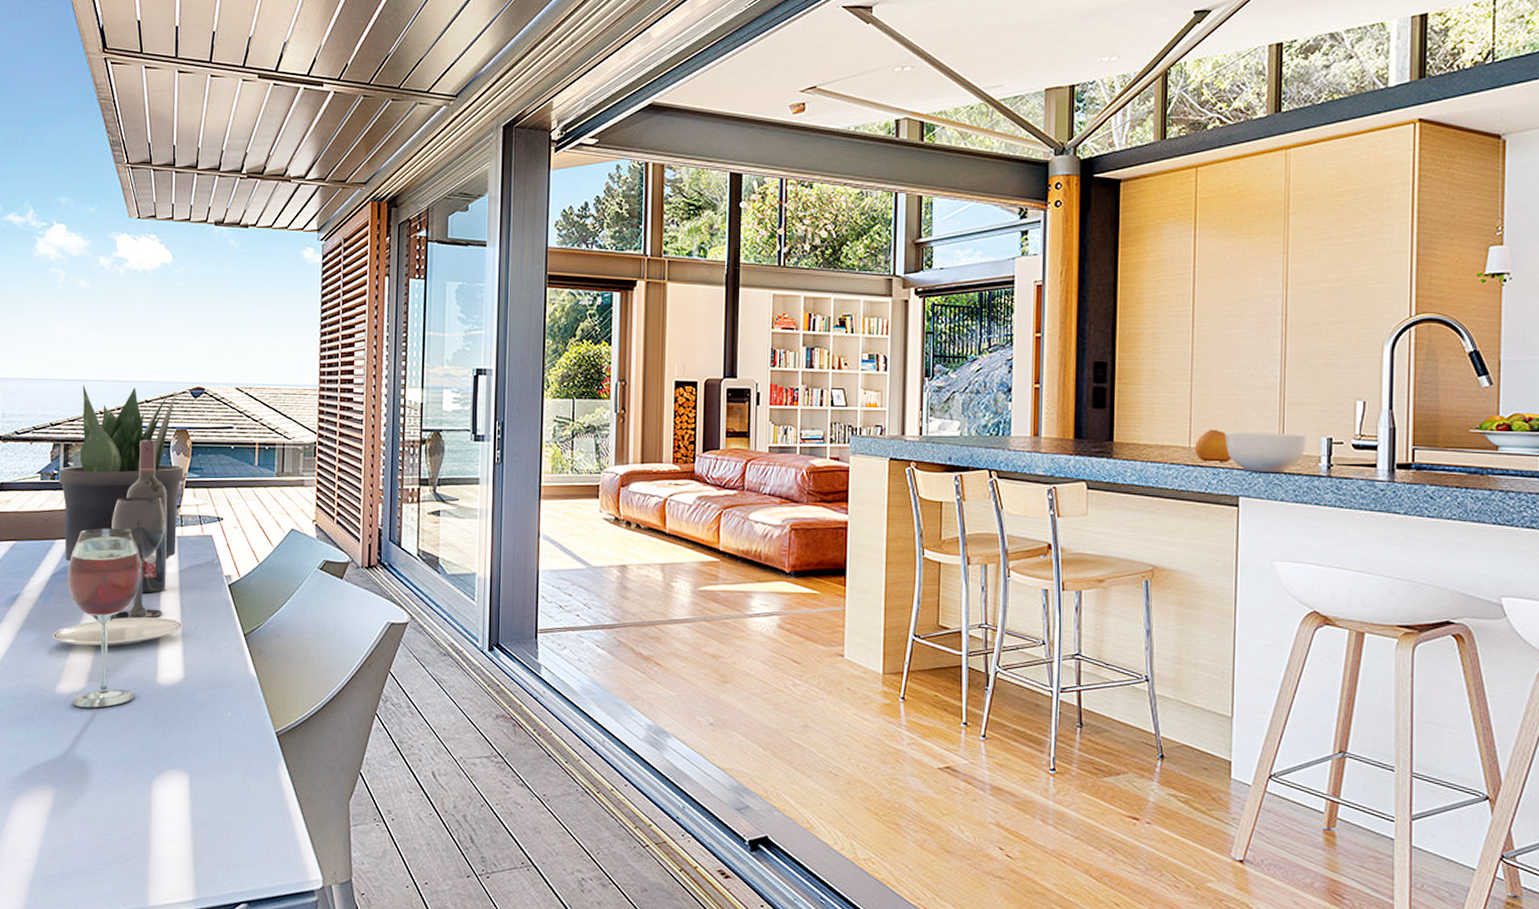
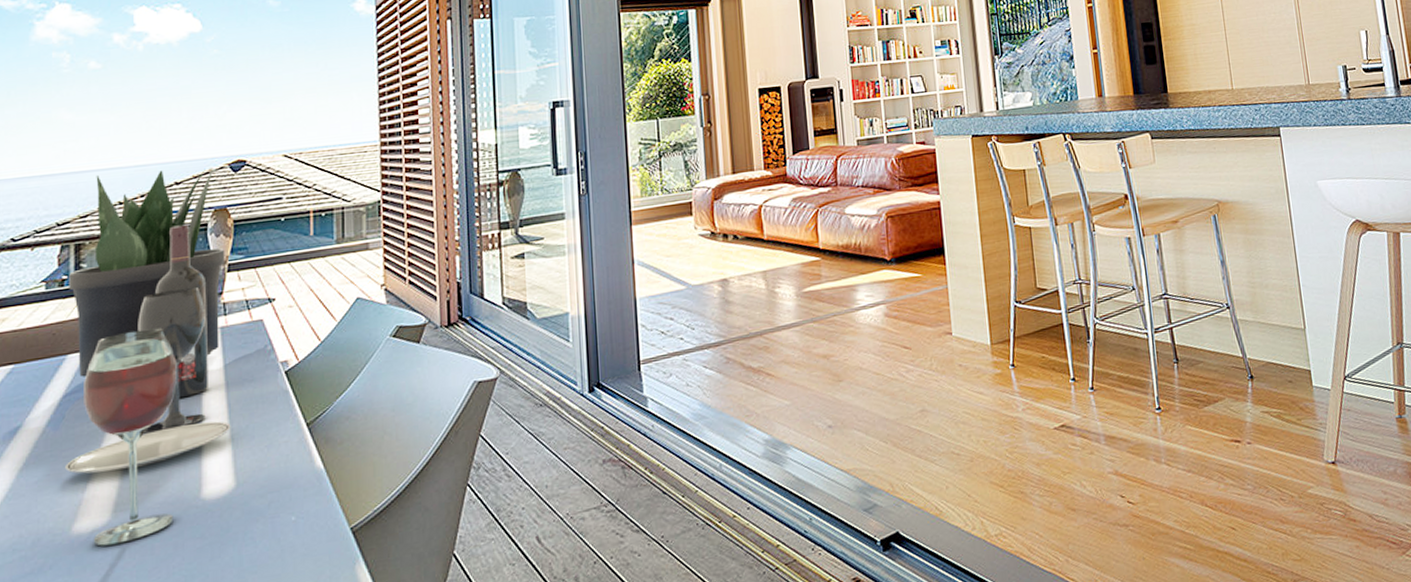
fruit: present [1195,429,1231,463] -> none [1236,70,1268,101]
bowl: present [1224,432,1308,474] -> none [1259,64,1327,104]

